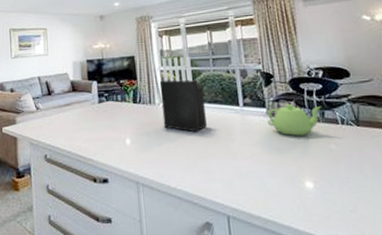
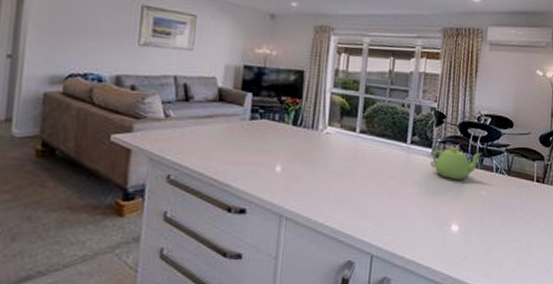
knife block: present [159,56,207,133] -> none [323,79,374,166]

